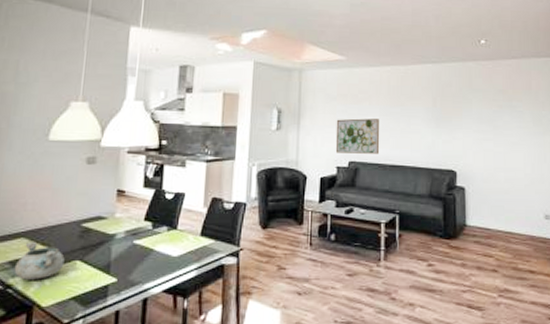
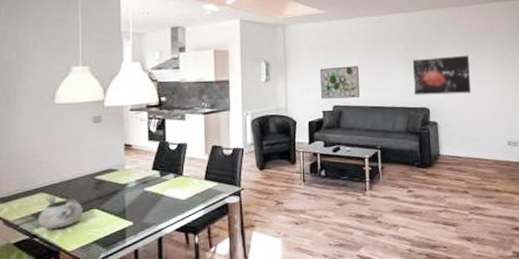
wall art: none [439,114,504,157] -> present [412,55,470,95]

